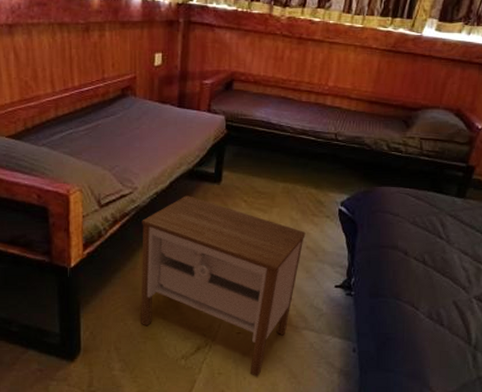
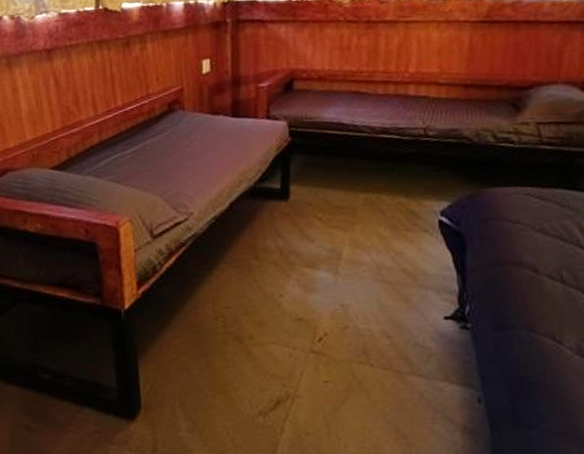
nightstand: present [141,195,306,377] -> none [200,217,399,438]

